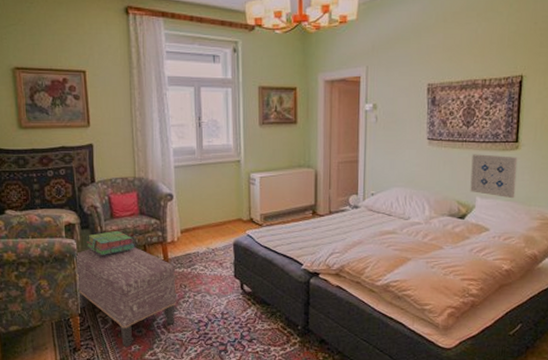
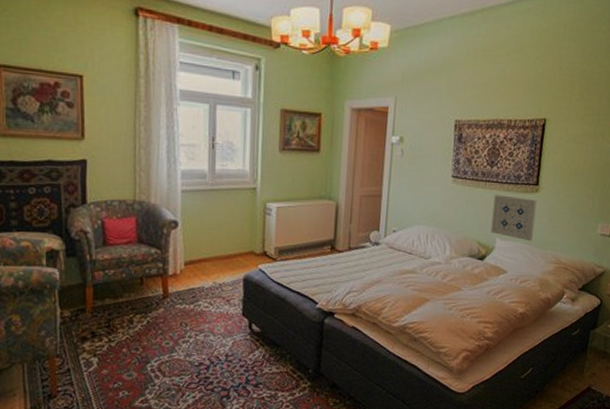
ottoman: present [74,247,177,348] -> none [56,279,176,394]
stack of books: present [87,230,135,256] -> none [72,259,131,289]

